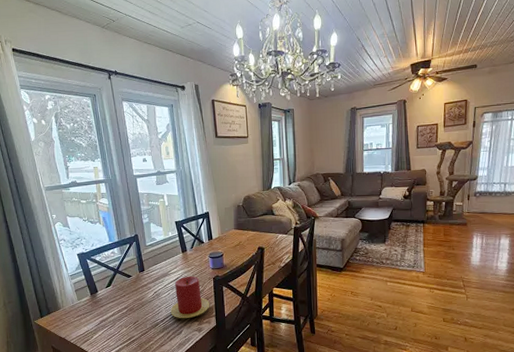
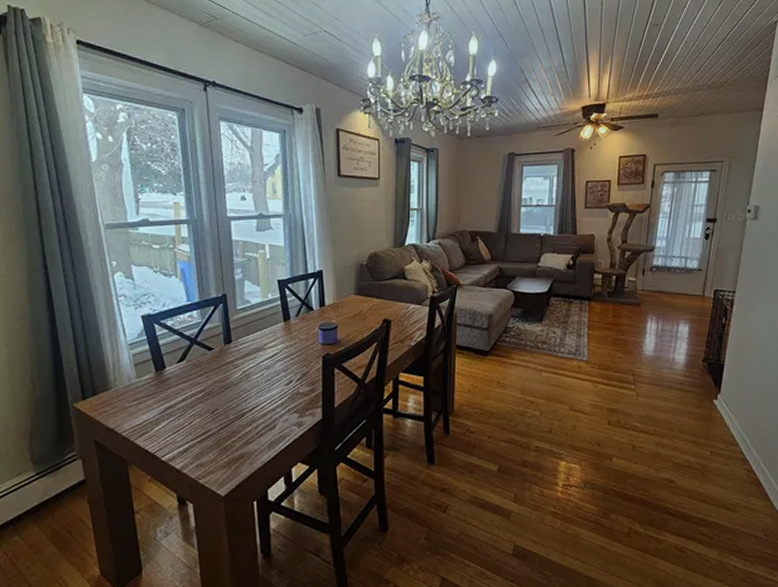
candle: present [170,275,210,319] -> none [262,352,316,409]

